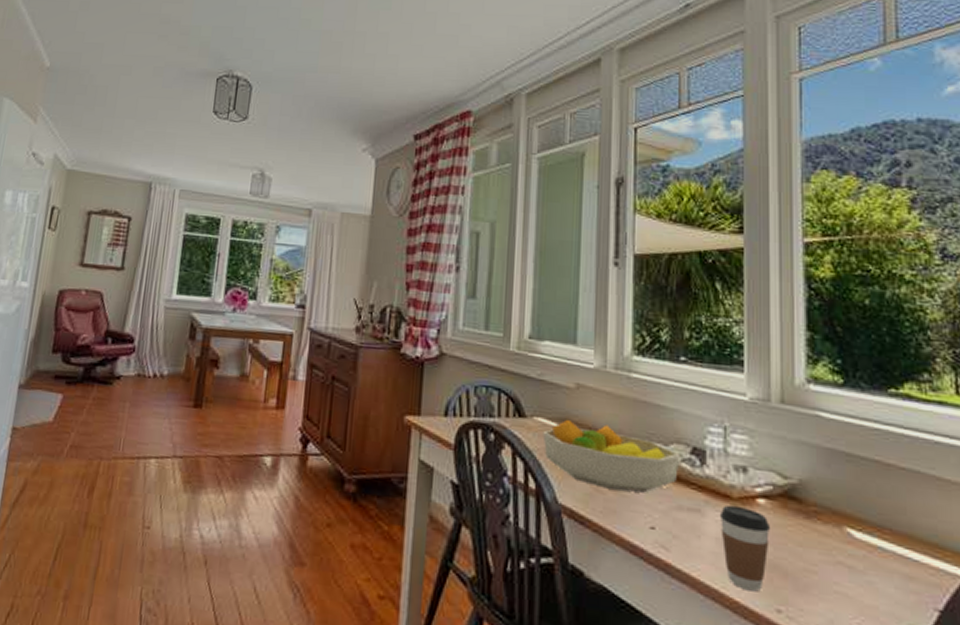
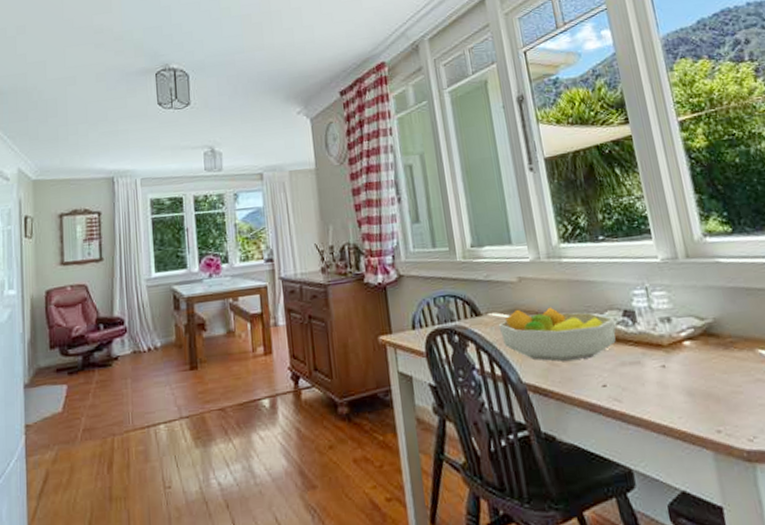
coffee cup: present [721,504,771,592] -> none [656,351,703,421]

